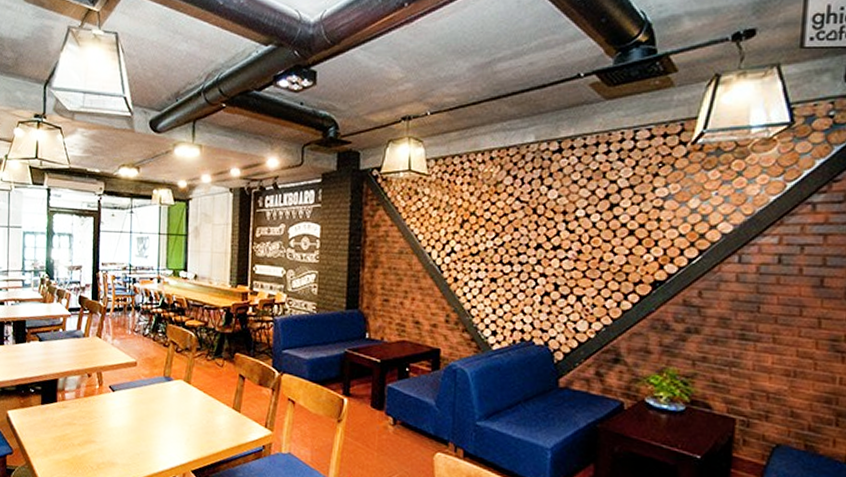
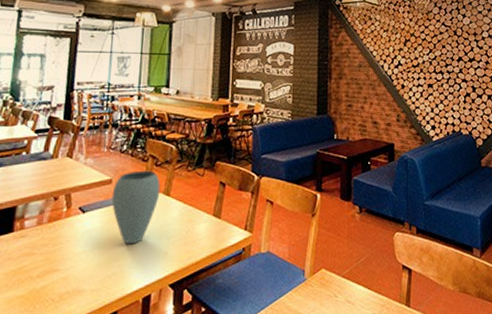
vase: none [137,355,181,427] -> present [111,170,161,245]

